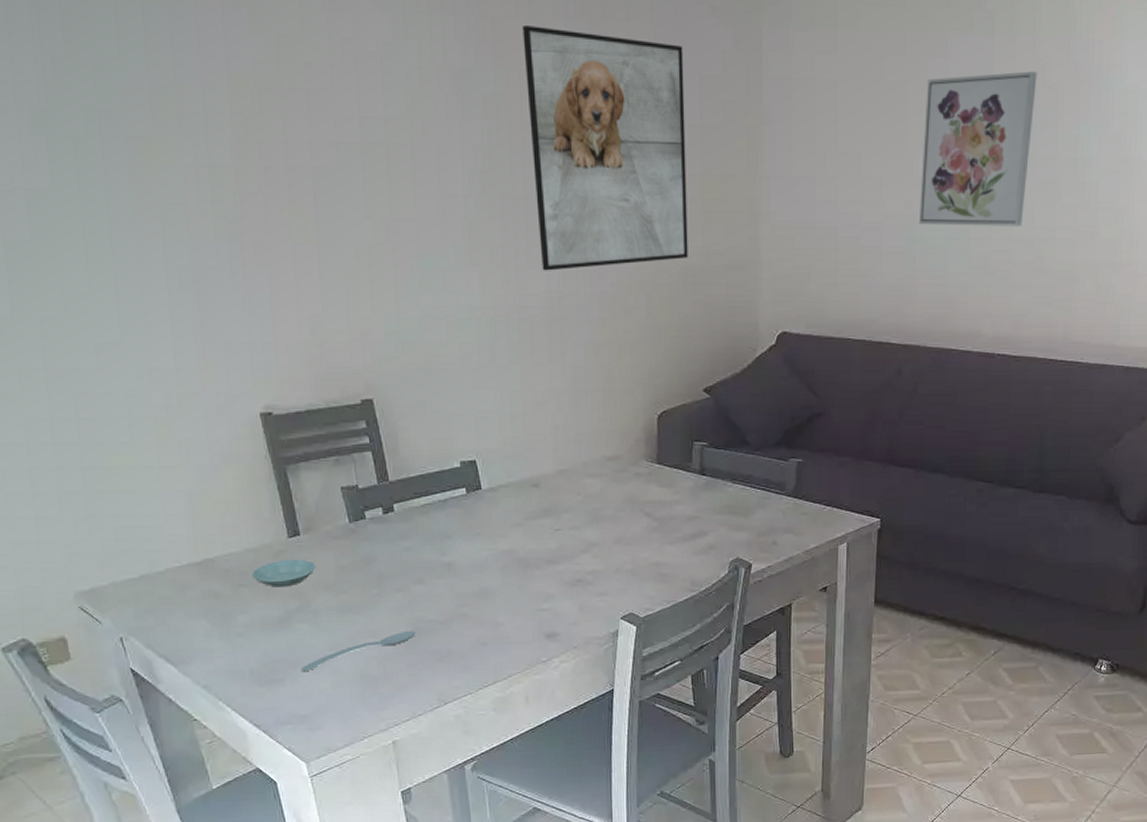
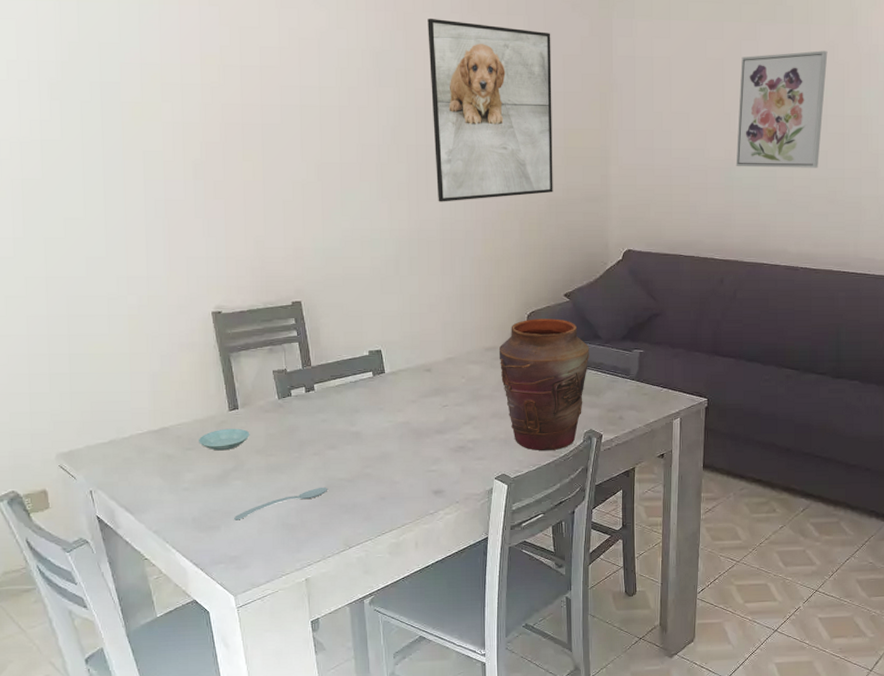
vase: none [622,420,735,585] -> present [498,319,589,451]

